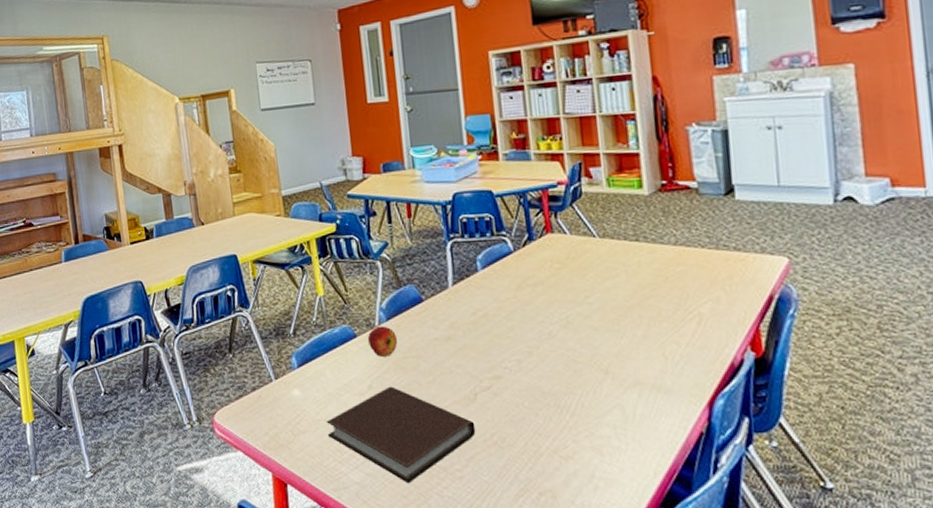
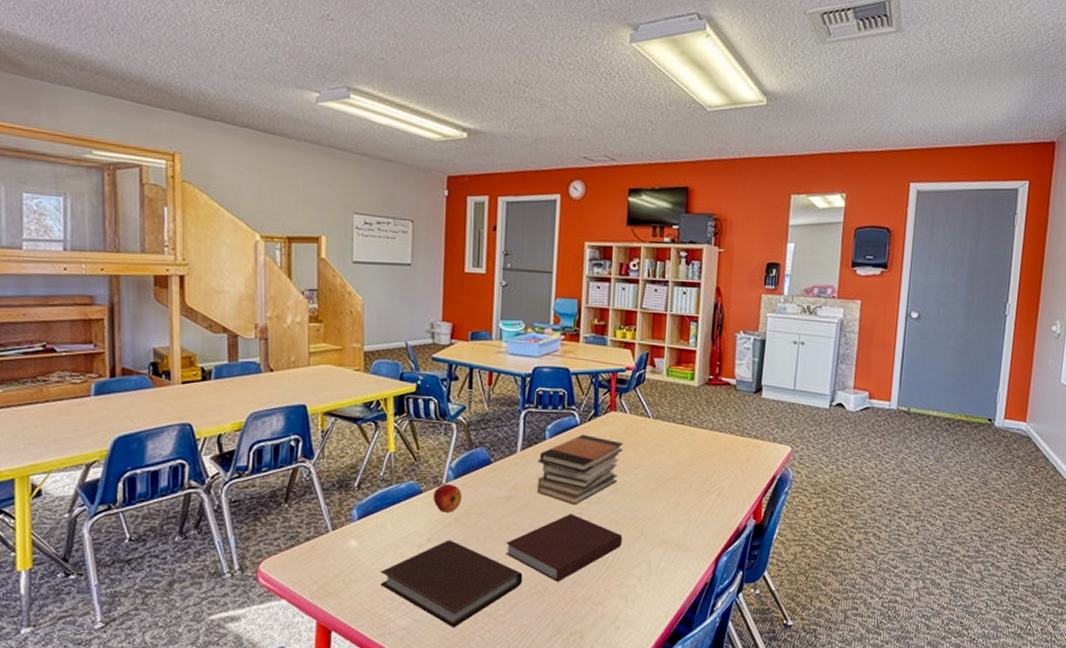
notebook: none [451,353,586,433] -> present [506,514,623,583]
book stack: none [472,261,569,342] -> present [538,434,624,504]

